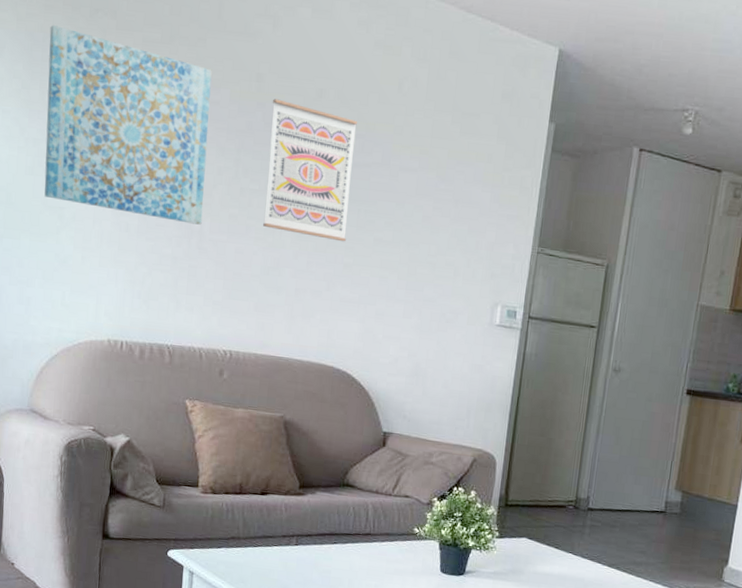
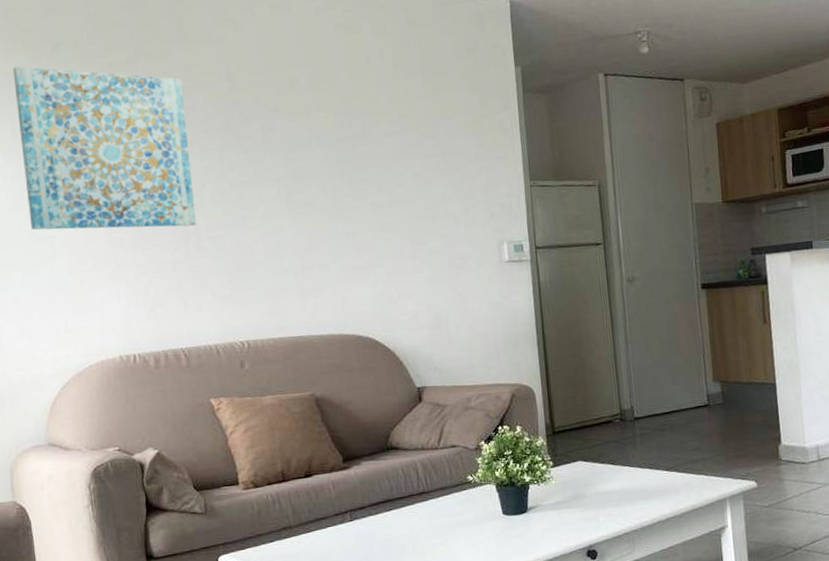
wall art: present [263,99,357,242] -> none [246,93,344,215]

